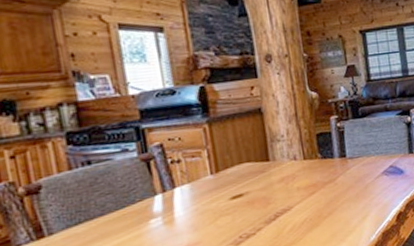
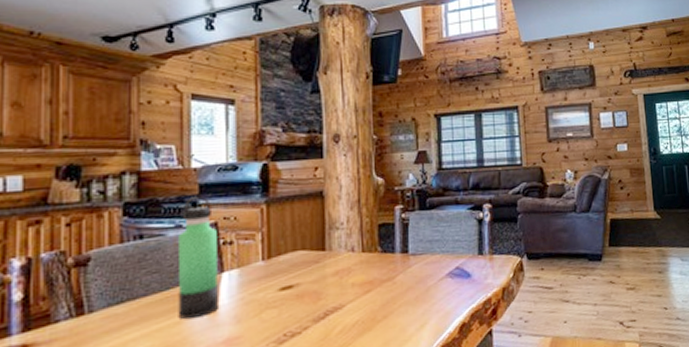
thermos bottle: none [126,121,176,233] -> present [178,196,220,320]

